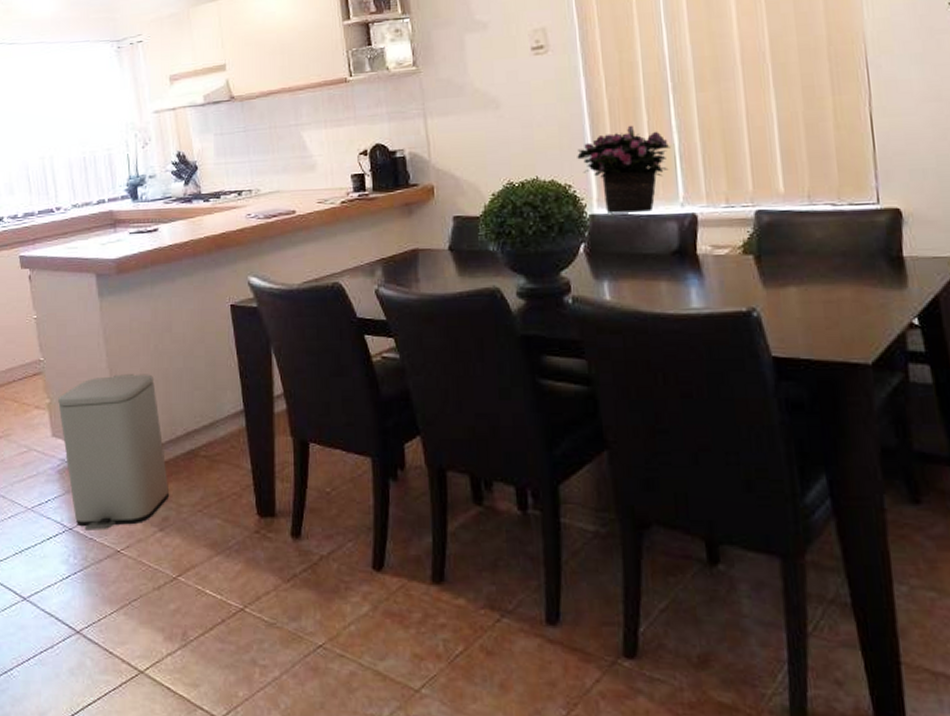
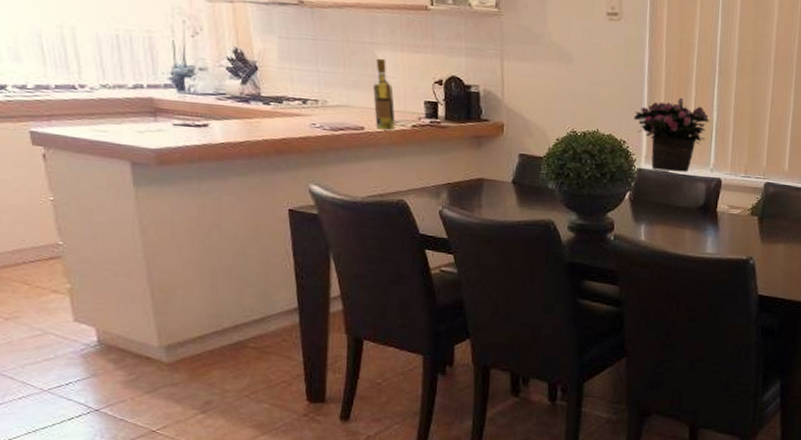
pedal bin: present [58,374,170,531] -> none [82,265,214,412]
bottle: none [301,138,325,211] -> present [373,58,396,131]

